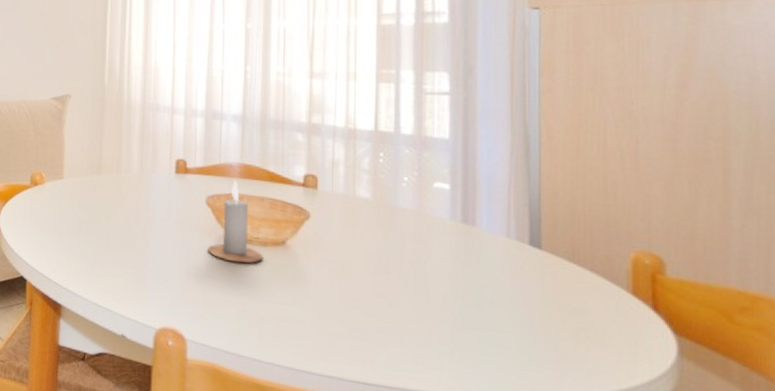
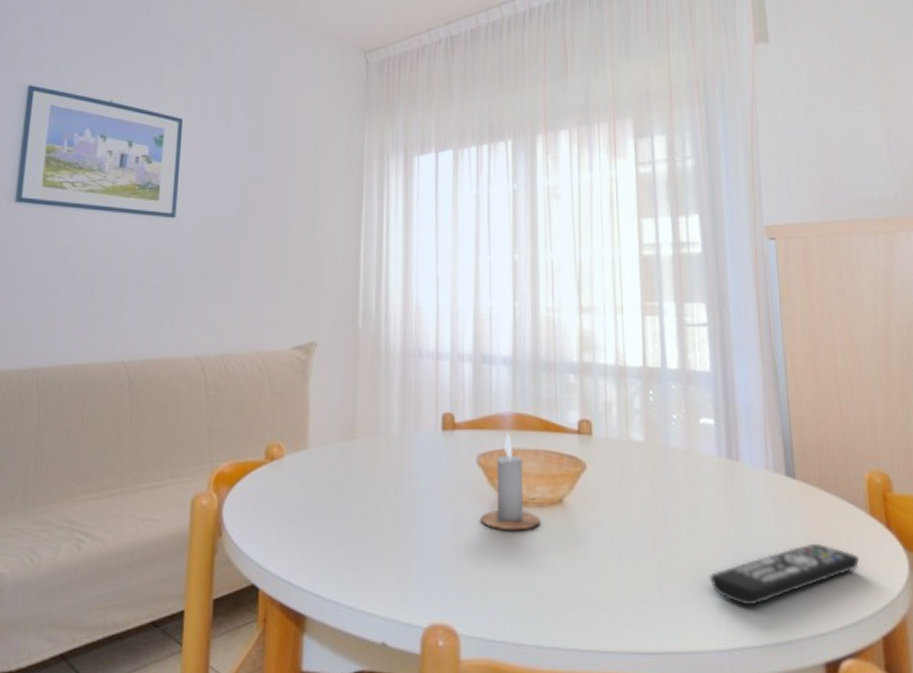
remote control: none [433,312,612,361] -> present [709,543,859,606]

